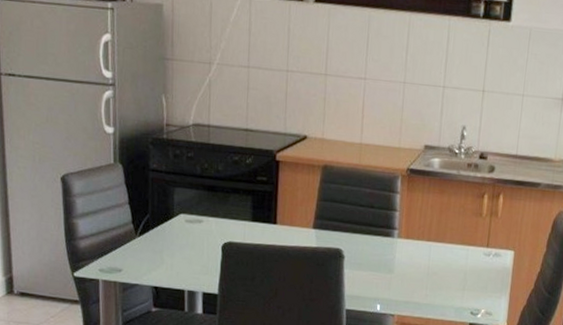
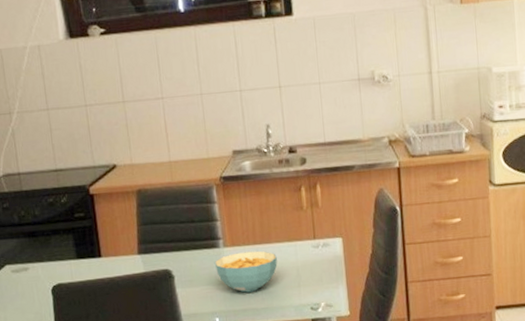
cereal bowl: none [386,245,448,287] -> present [214,251,278,293]

